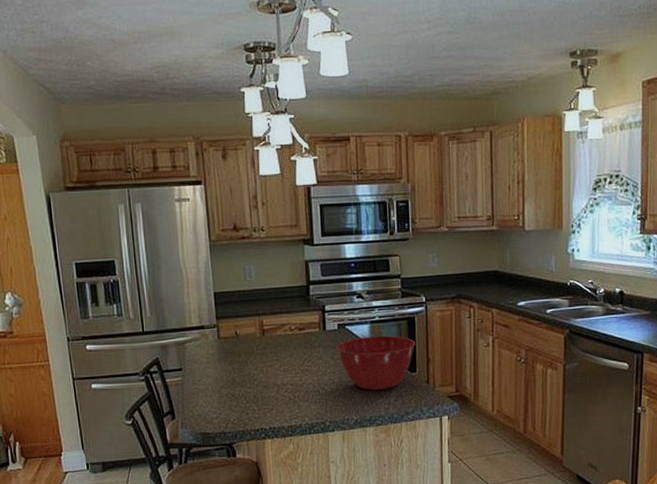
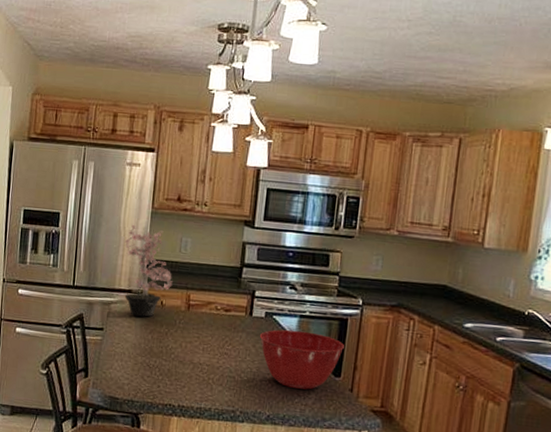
potted plant: none [187,260,244,351] -> present [124,224,173,317]

